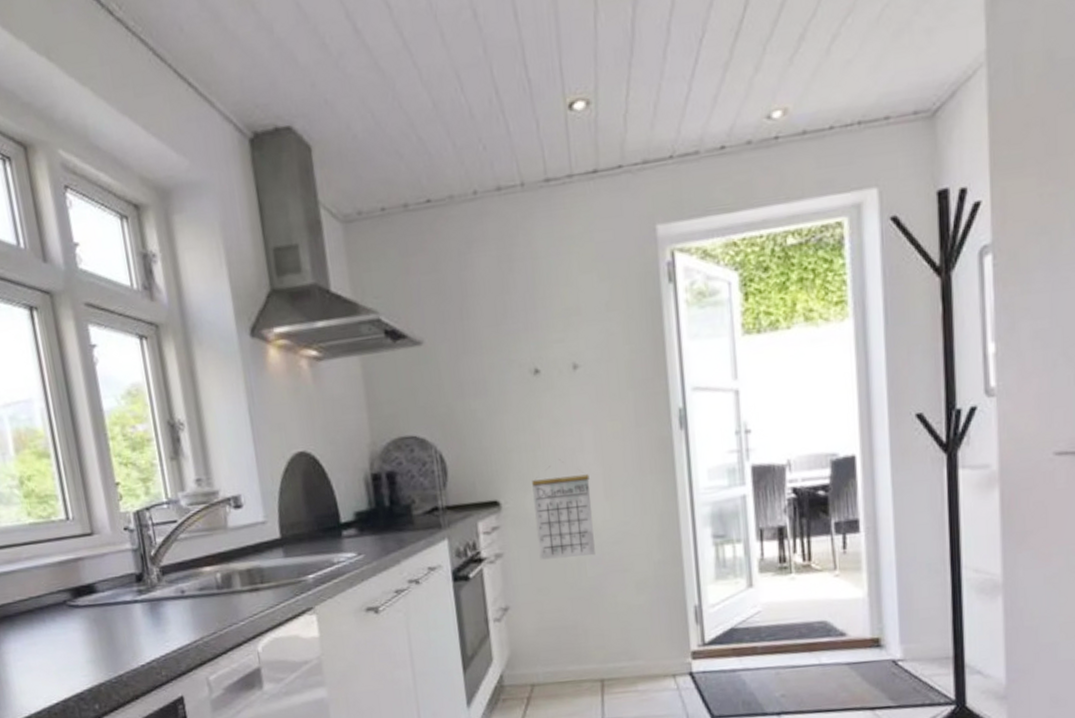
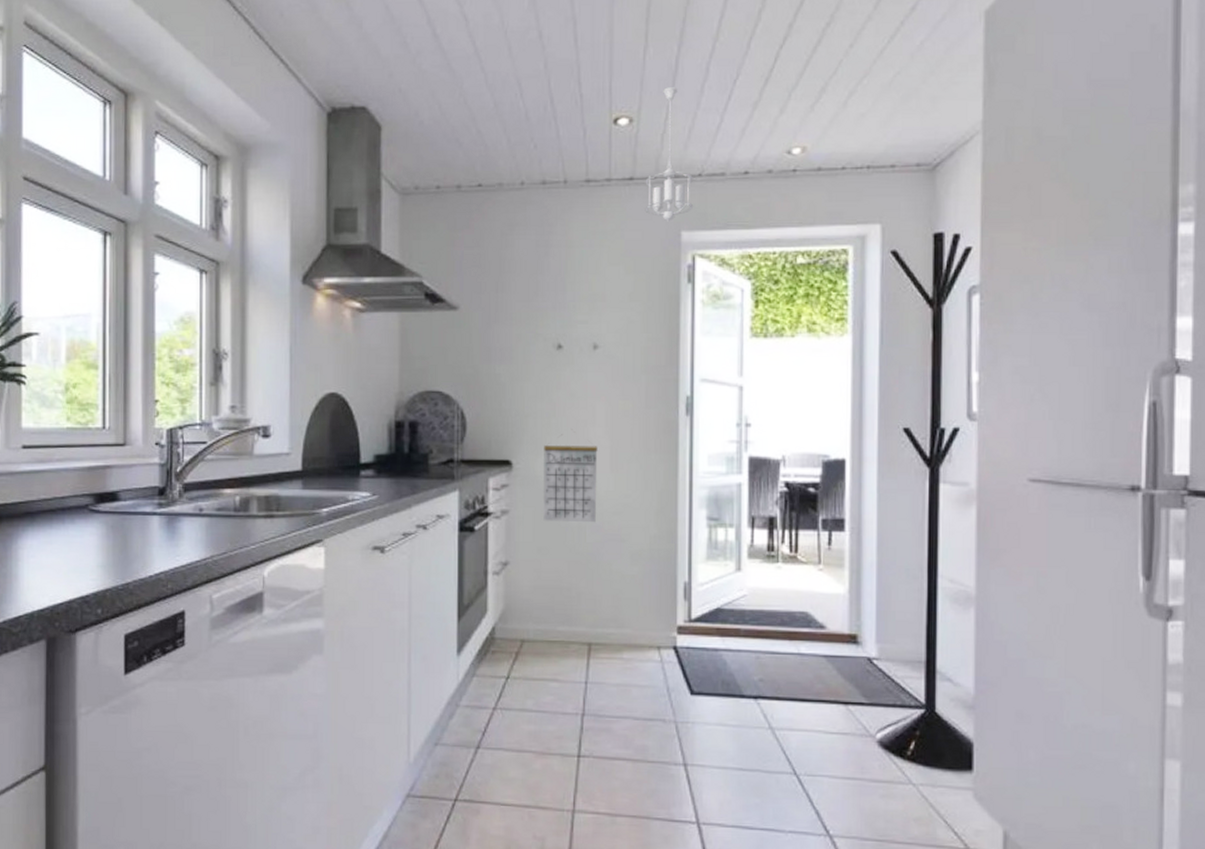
pendant light: none [610,56,668,216] -> present [645,87,694,222]

